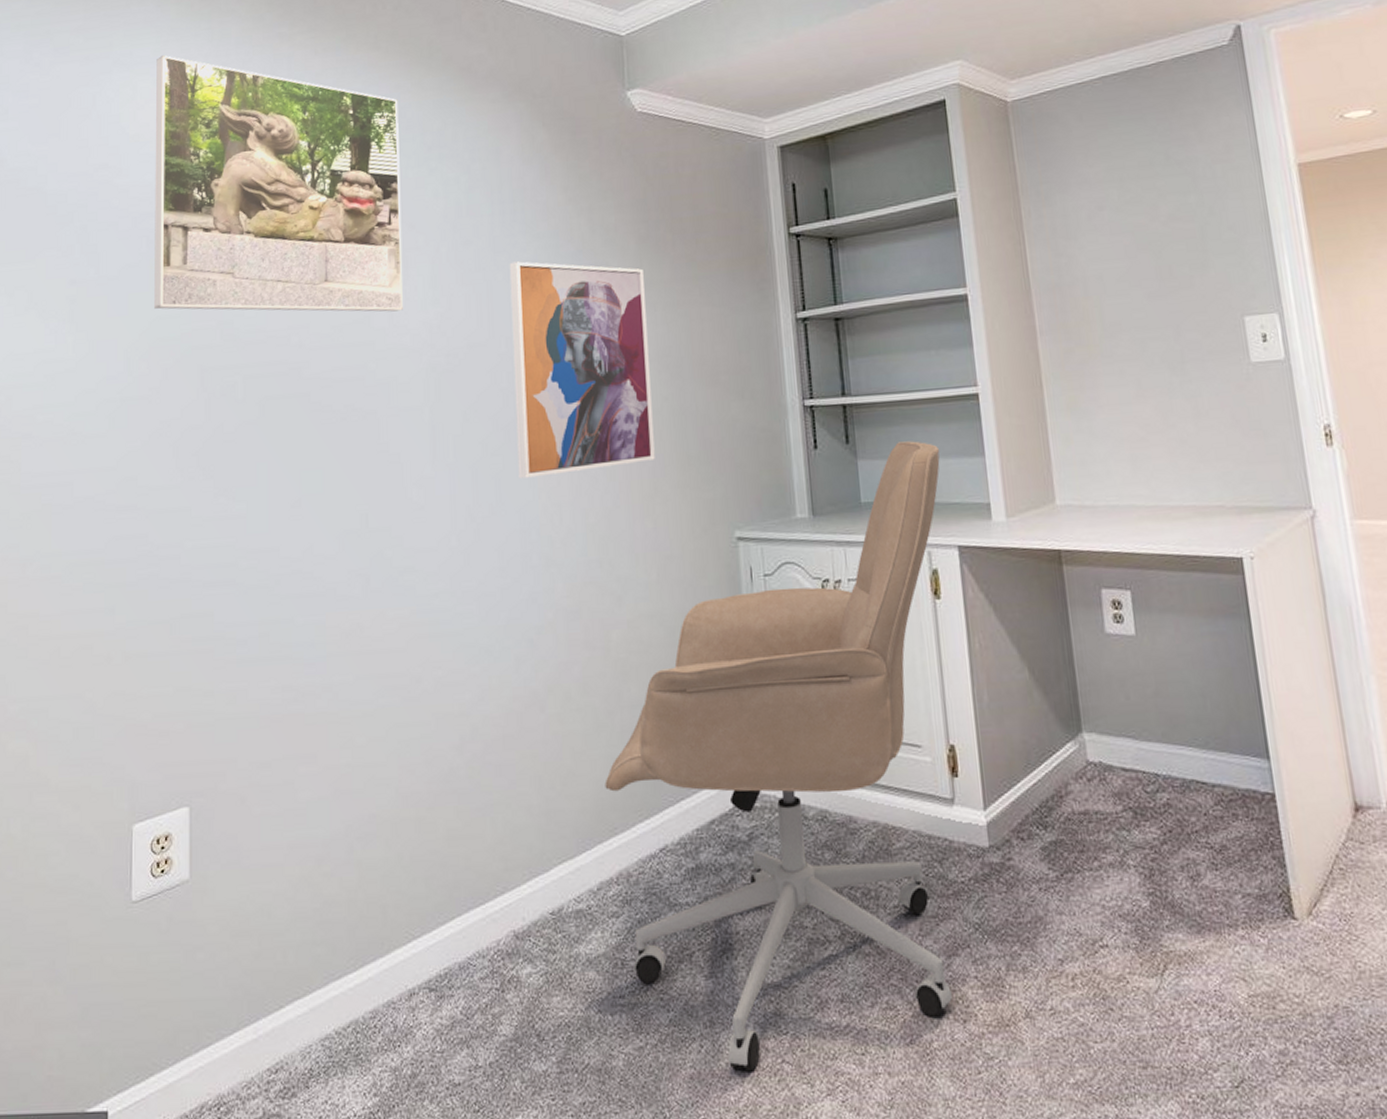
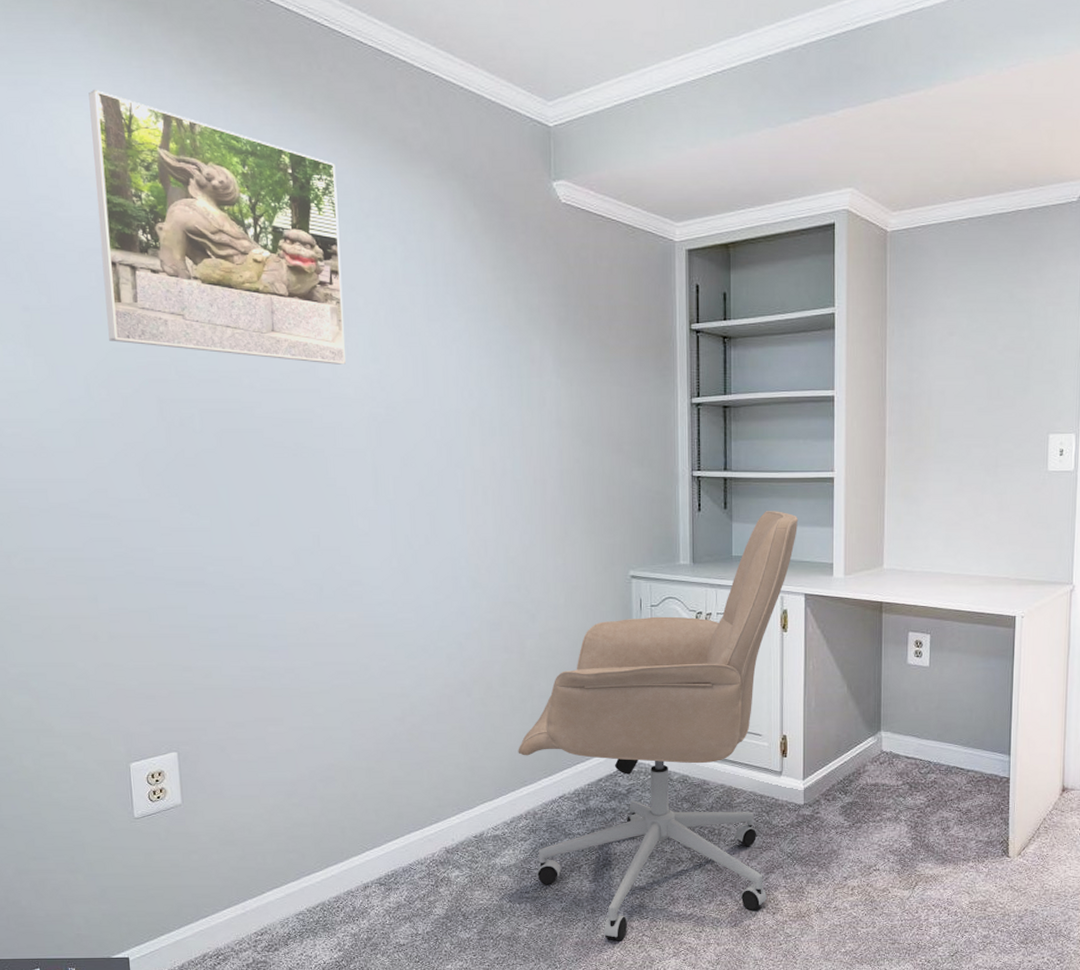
wall art: present [509,261,655,479] -> none [442,330,567,516]

